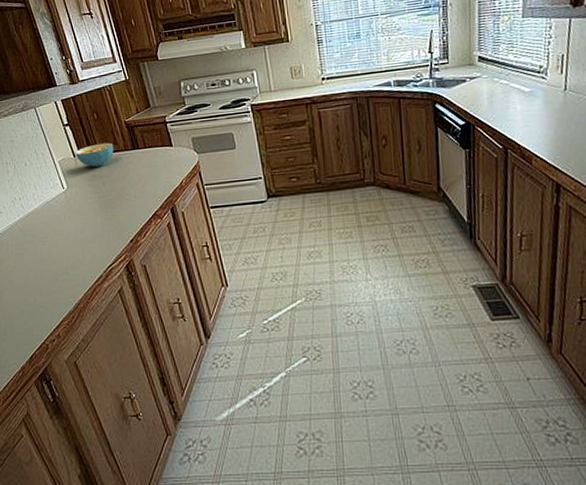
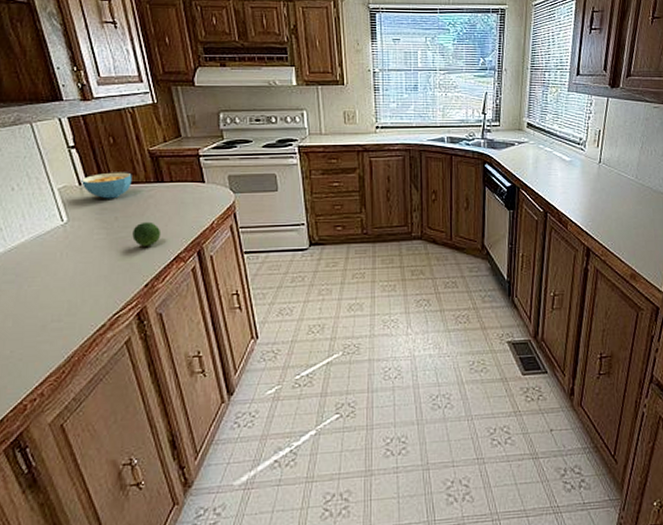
fruit: none [117,184,140,207] -> present [132,221,162,246]

